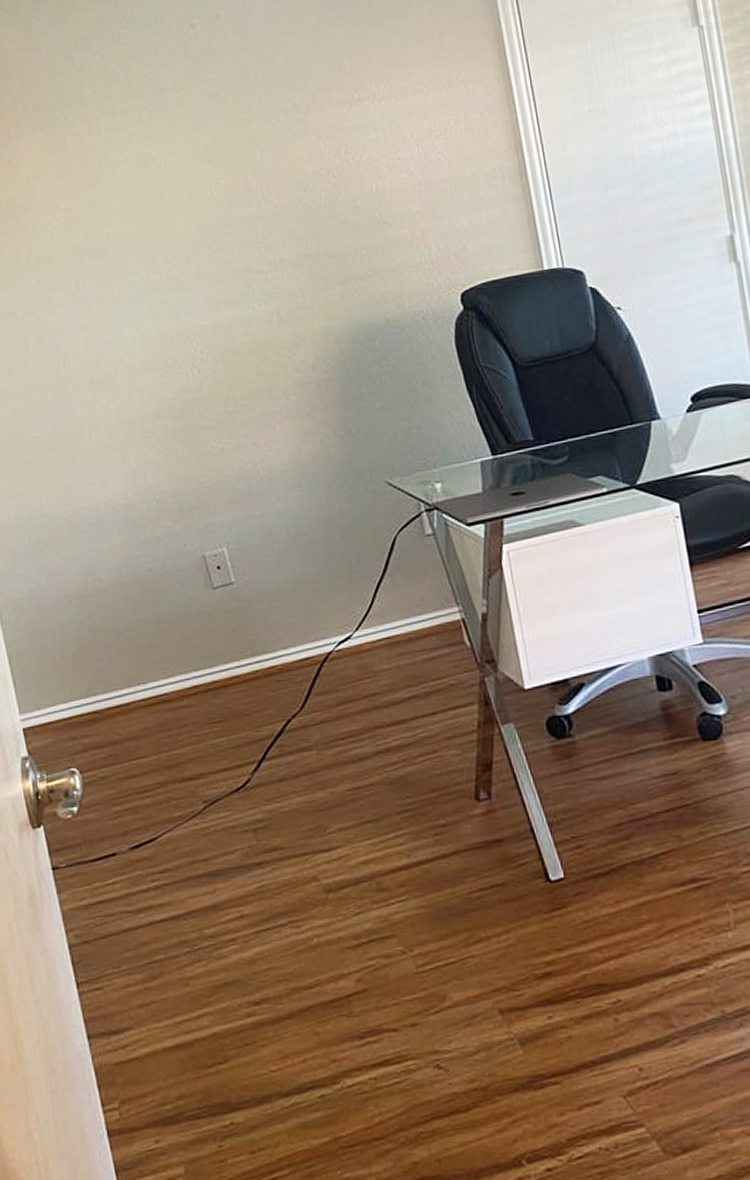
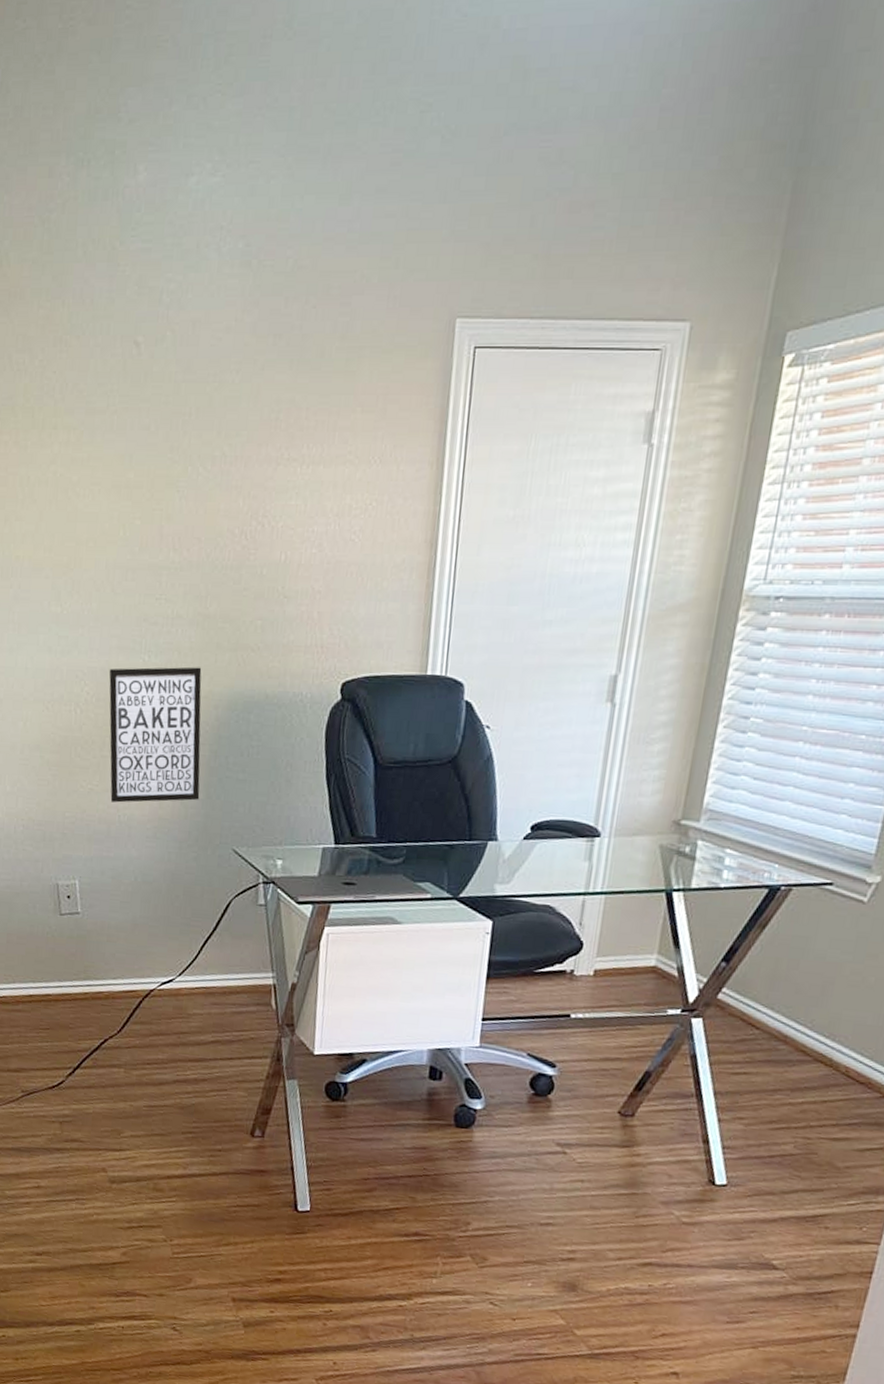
wall art: none [219,305,340,458] -> present [109,666,202,803]

